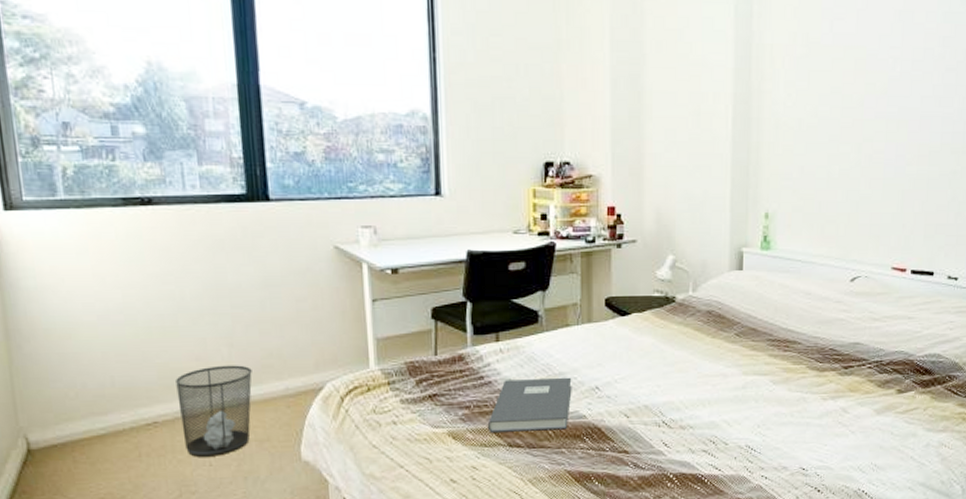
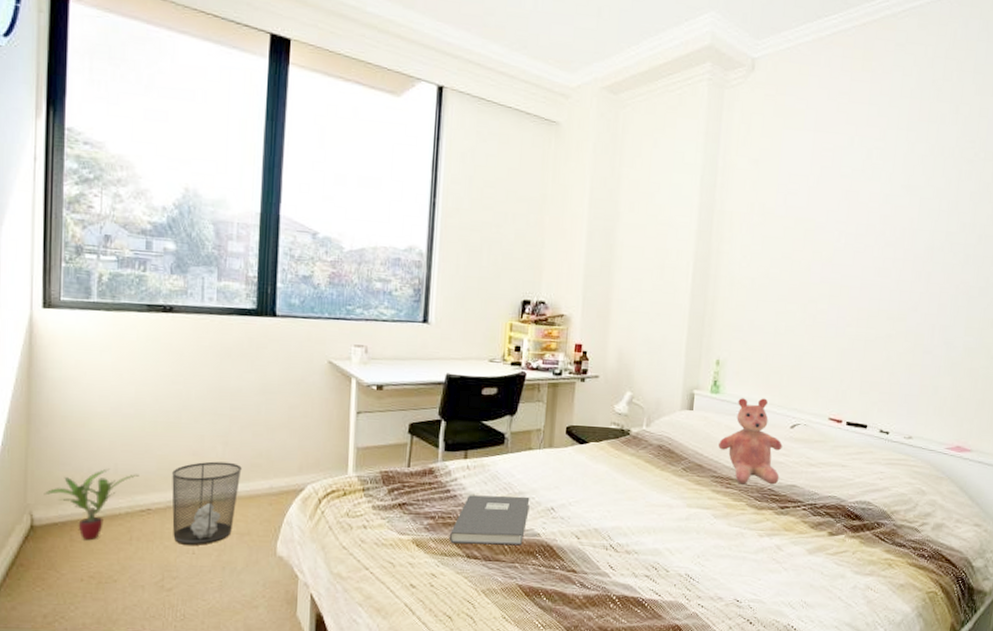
potted plant: none [36,382,140,459] -> present [44,468,140,539]
teddy bear: none [773,251,843,346] -> present [718,398,783,485]

